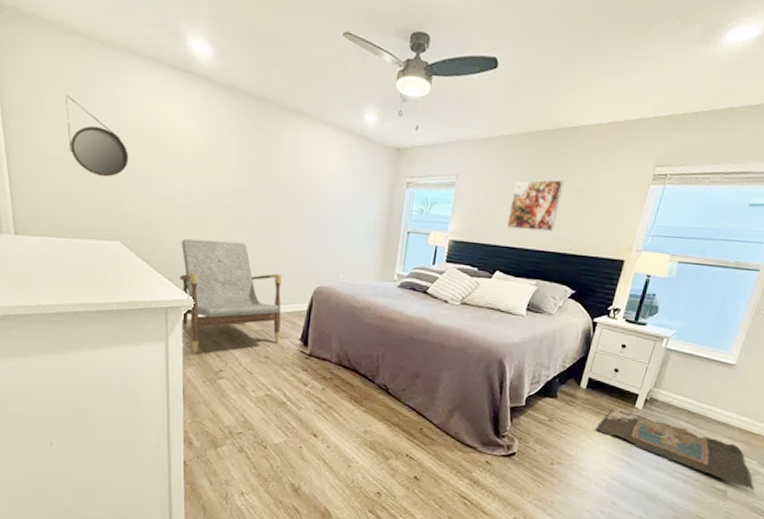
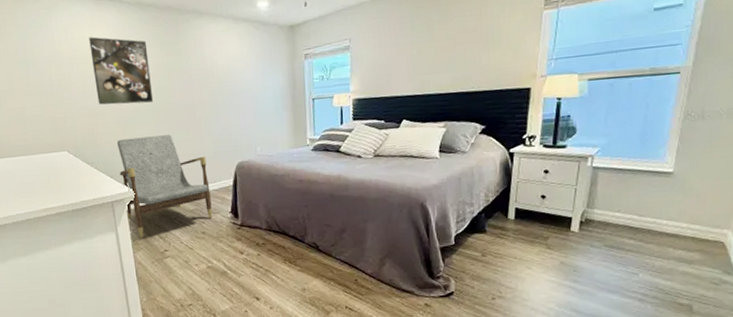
home mirror: present [66,95,129,177] -> none [10,38,65,100]
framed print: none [164,114,233,204] -> present [89,37,153,105]
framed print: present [506,179,564,232] -> none [405,24,455,79]
rug: present [594,406,755,490] -> none [531,233,724,301]

